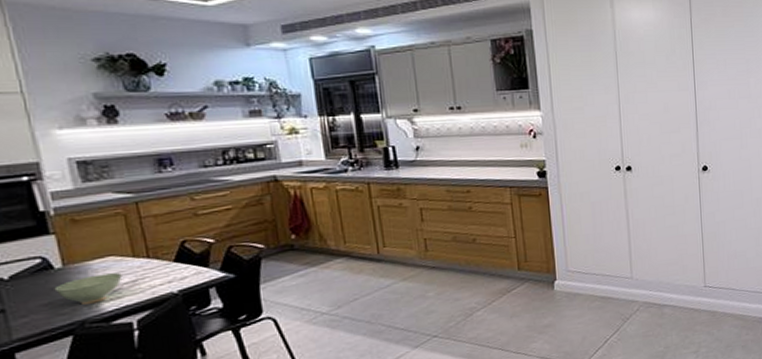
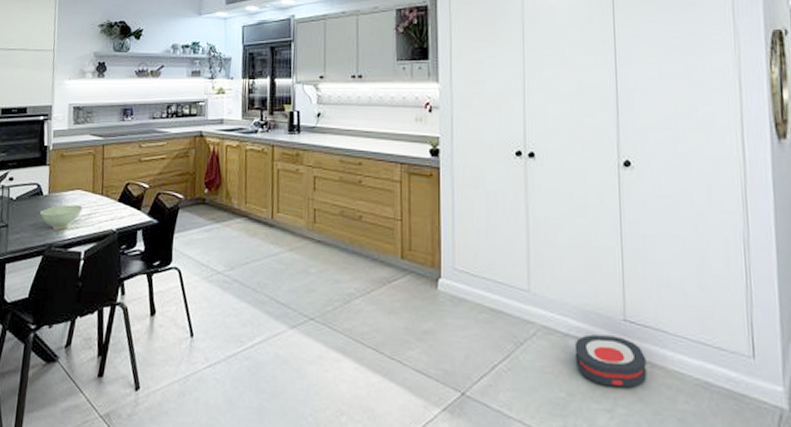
robot vacuum: none [669,299,721,336] -> present [574,334,647,388]

